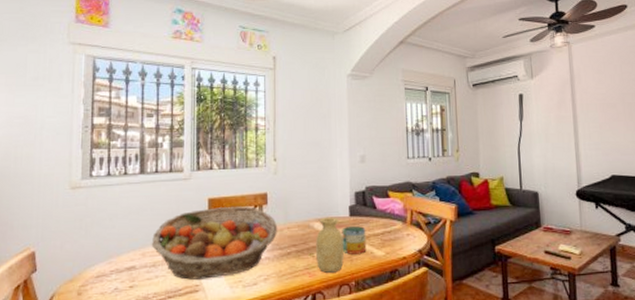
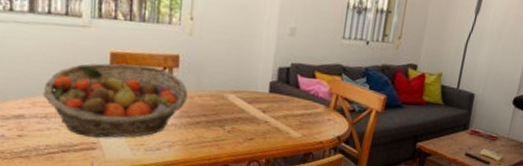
vase: present [316,217,344,273] -> none [227,90,259,148]
mug: present [342,225,367,254] -> none [256,102,285,133]

